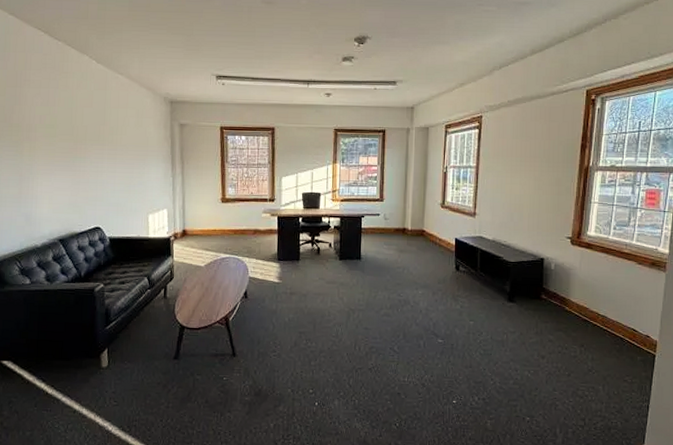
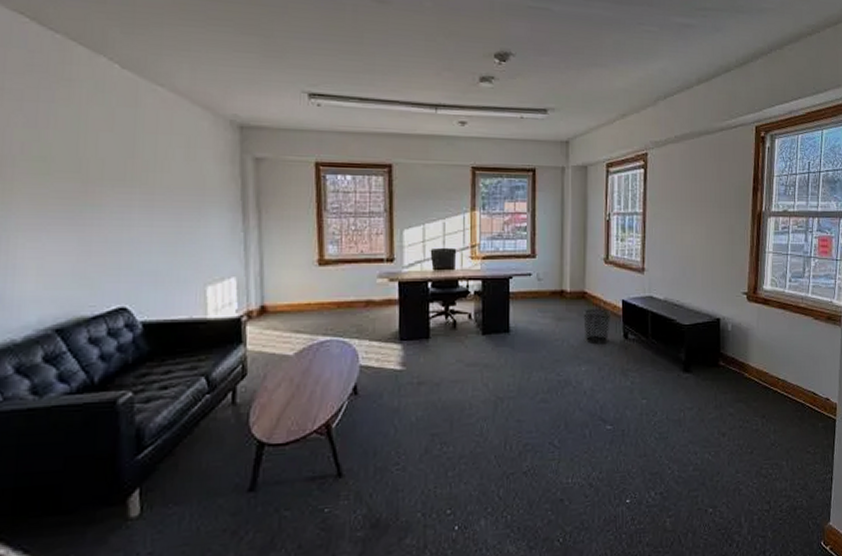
waste bin: none [421,244,445,273] -> present [583,308,610,344]

